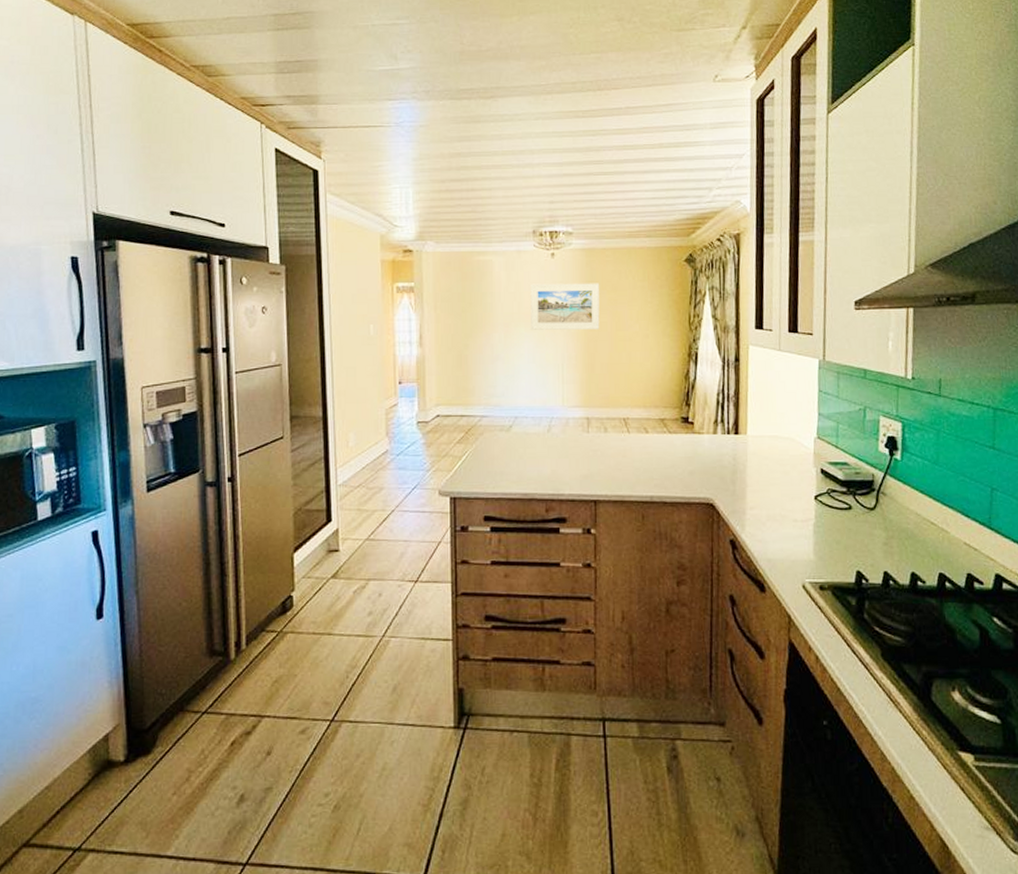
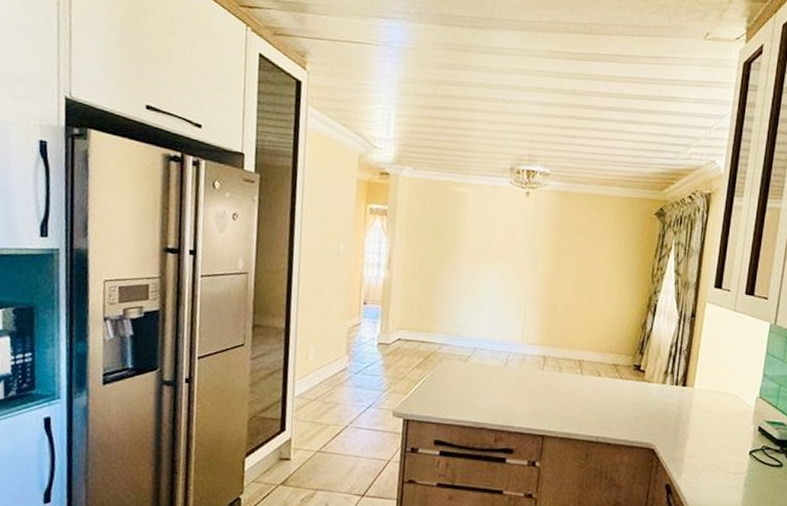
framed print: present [530,283,600,330] -> none [499,220,571,272]

